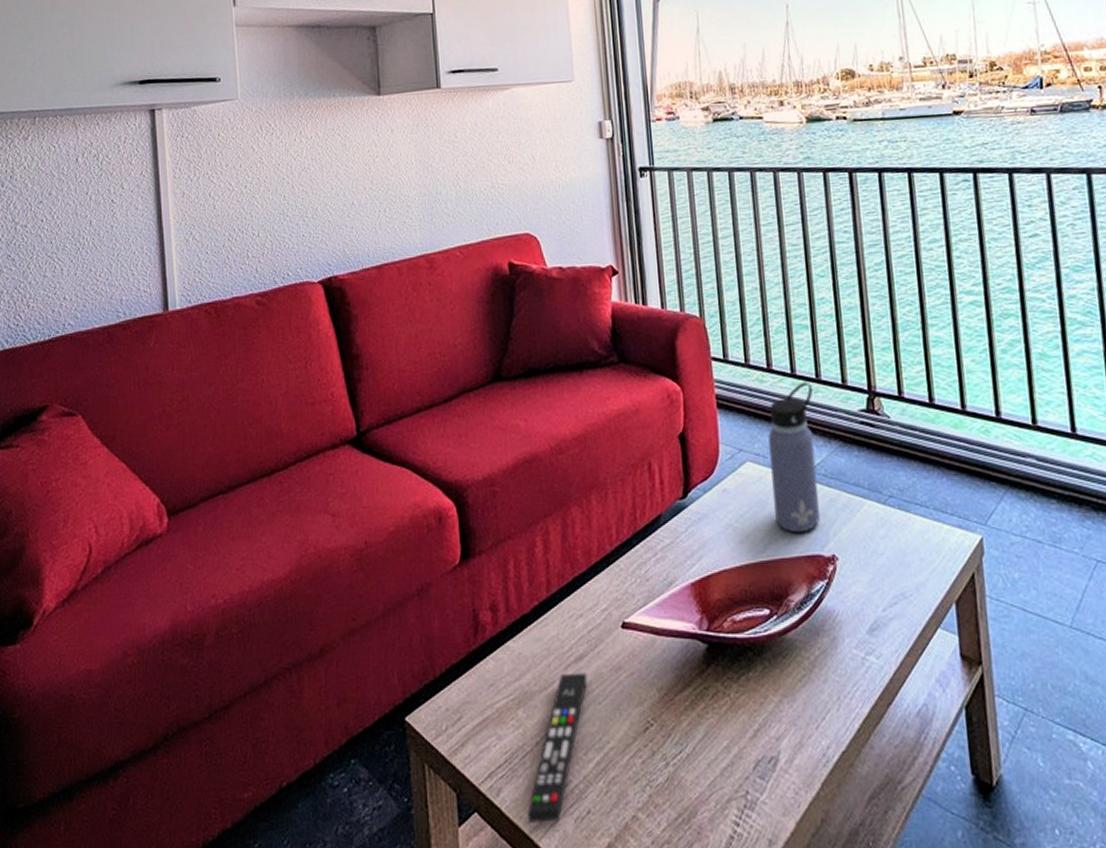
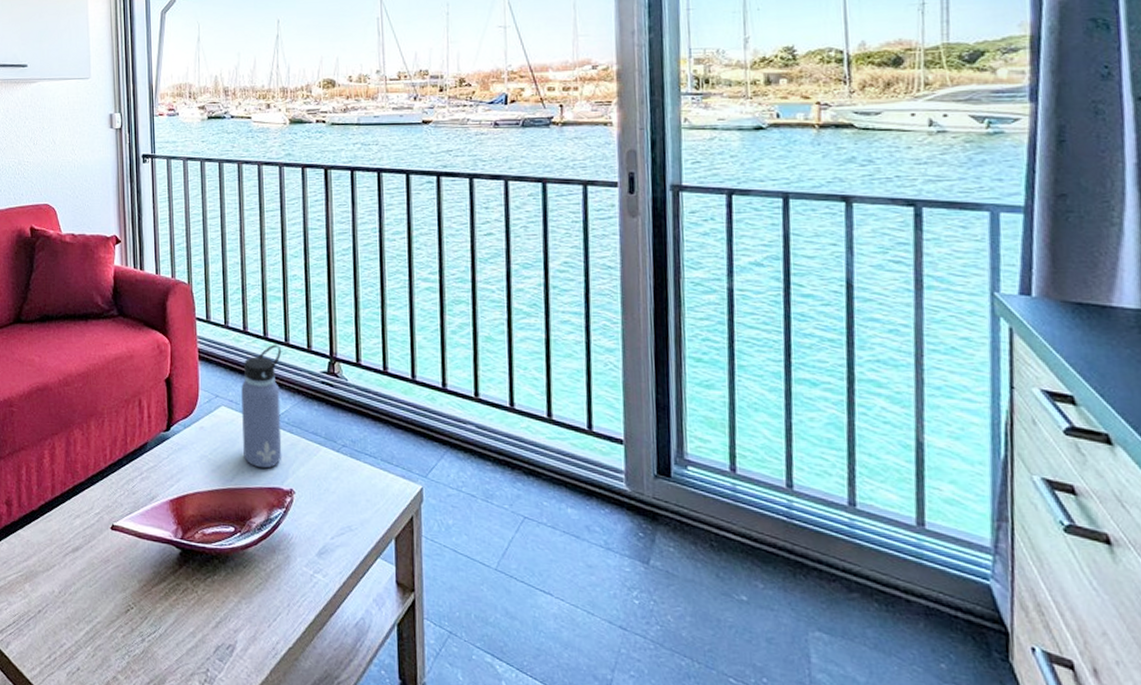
remote control: present [527,672,588,823] -> none [29,560,82,673]

